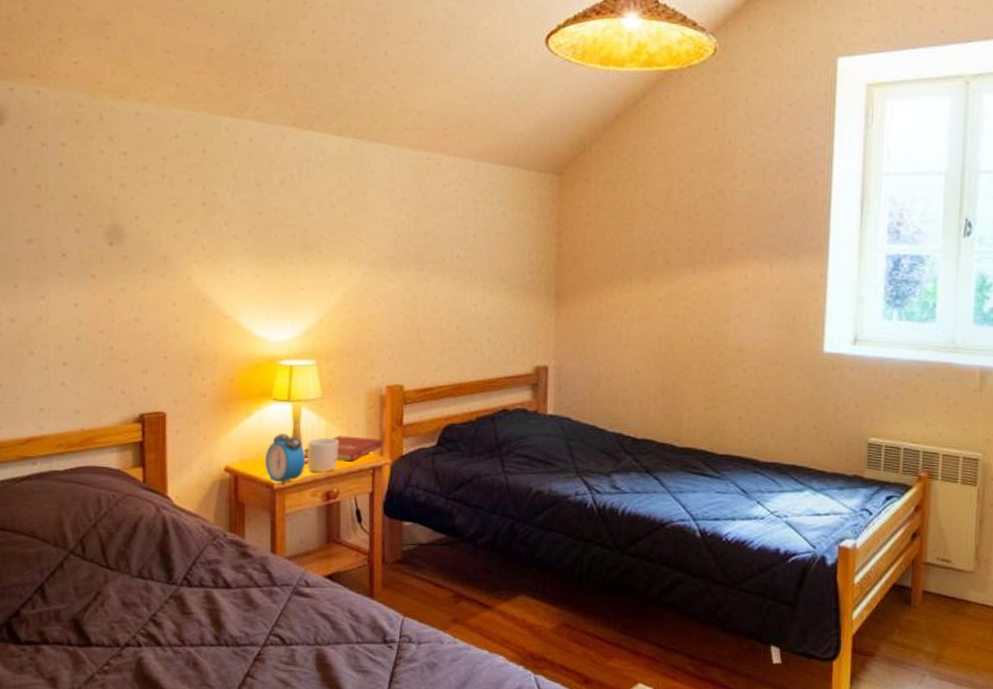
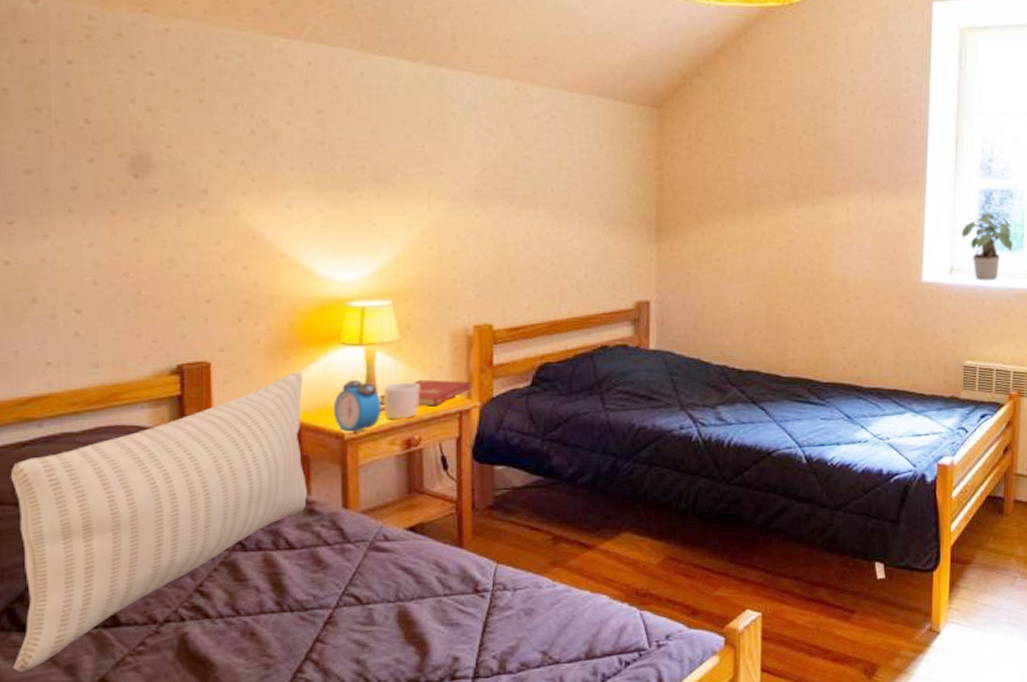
pillow: none [10,423,242,680] -> present [10,370,307,673]
potted plant: none [866,280,924,353] -> present [961,212,1013,281]

